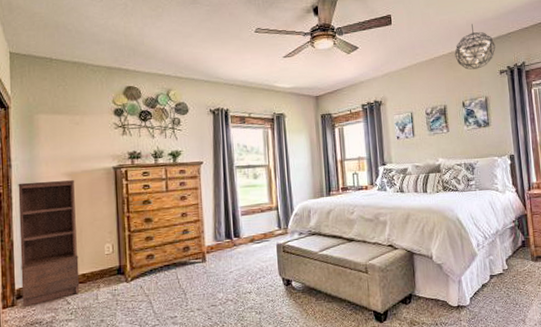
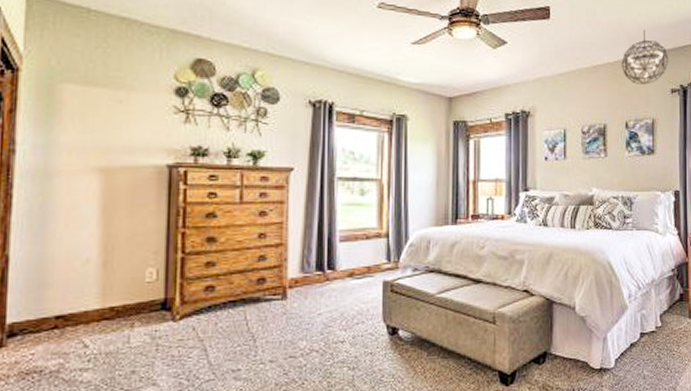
shelving unit: present [18,180,80,308] -> none [15,176,110,350]

